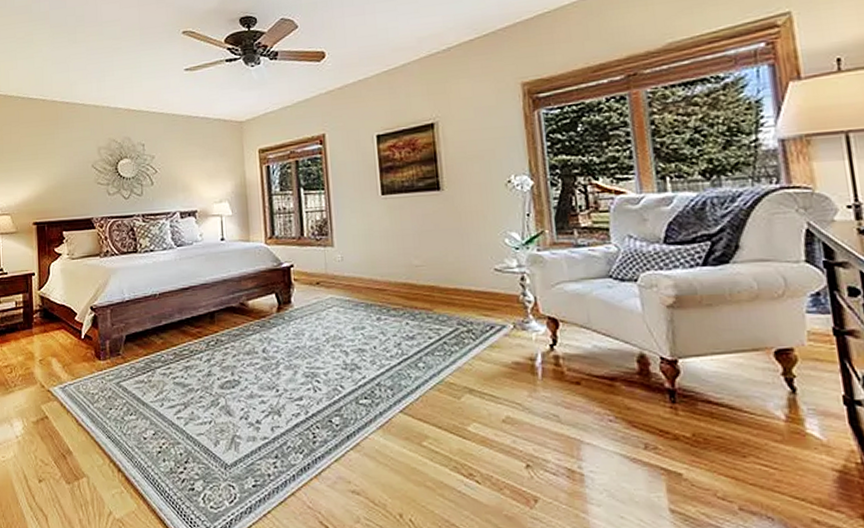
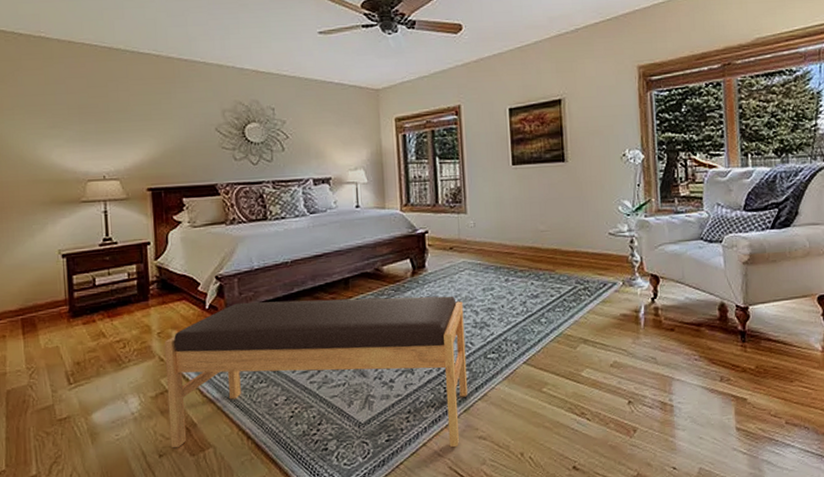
bench: none [45,333,339,501] -> present [164,296,468,449]

